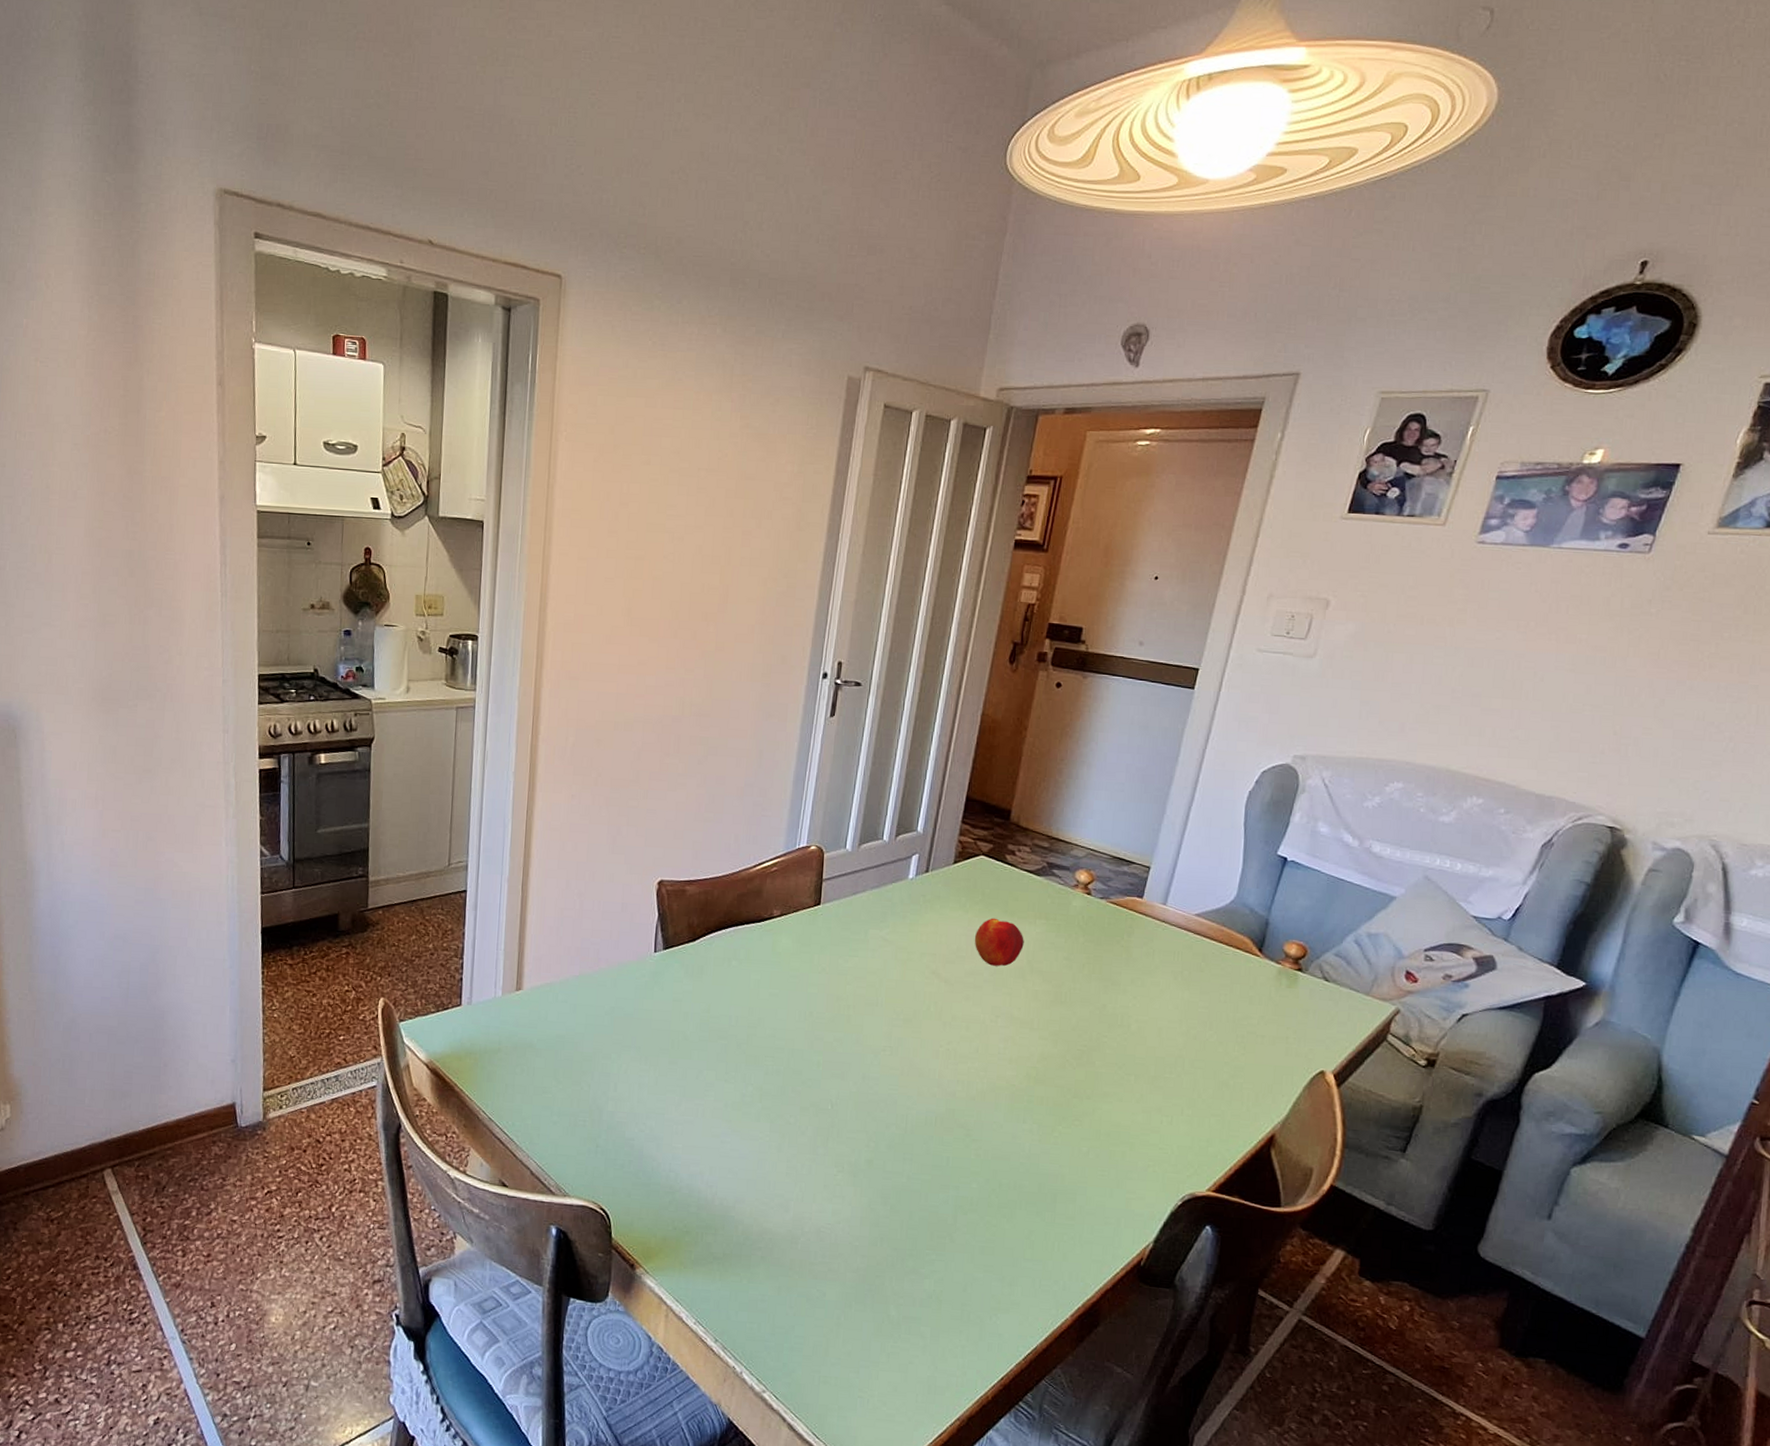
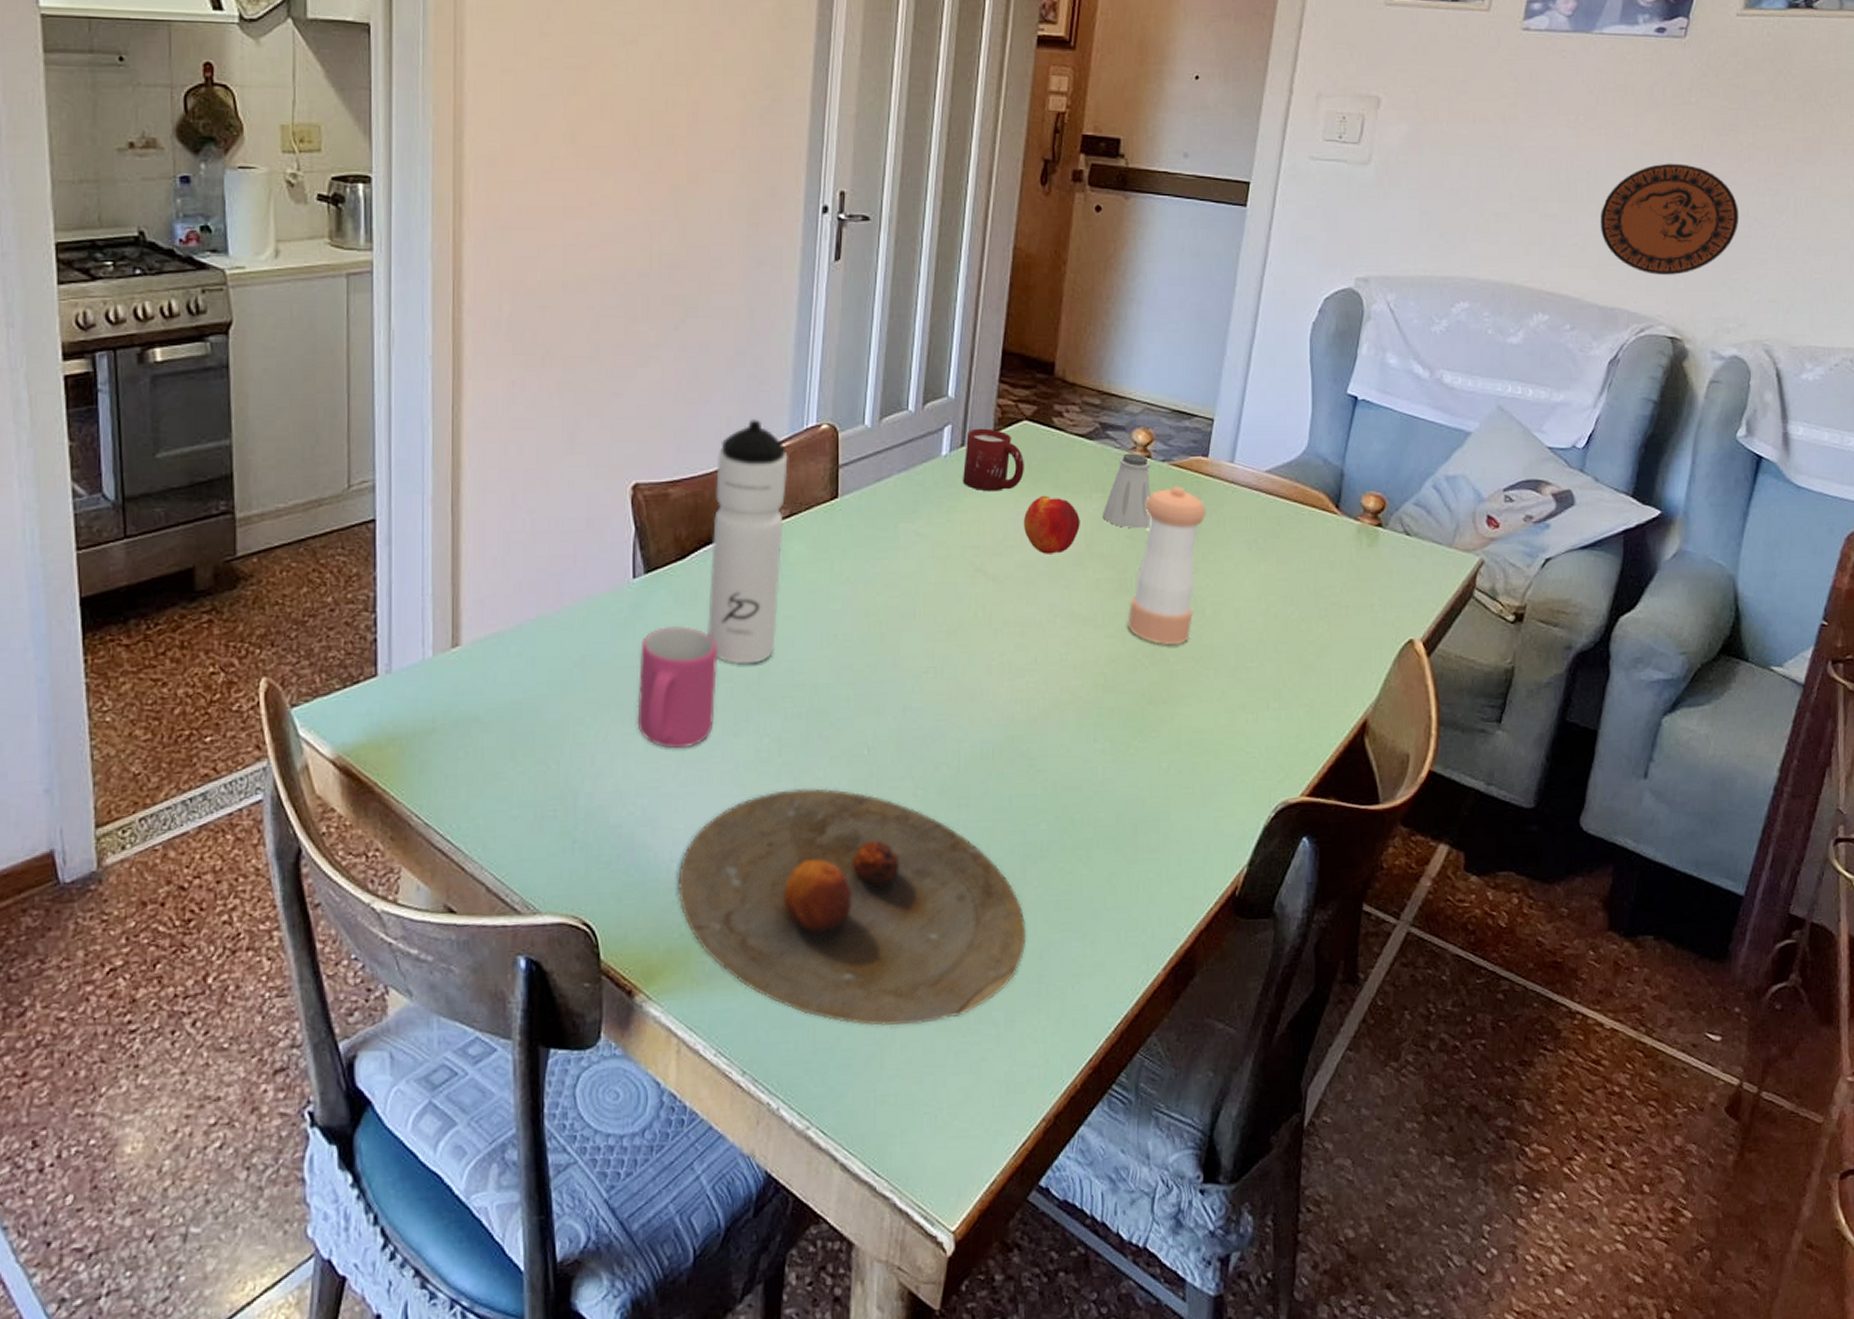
mug: none [650,992,716,1087] -> present [637,626,717,749]
plate: none [674,1129,955,1327] -> present [678,788,1026,1026]
water bottle: none [709,838,782,1028] -> present [706,419,788,665]
cup: none [925,858,979,911] -> present [963,428,1024,492]
saltshaker: none [1044,889,1090,953] -> present [1102,453,1152,529]
pepper shaker: none [1060,920,1137,1052] -> present [1127,486,1206,645]
decorative plate: none [1543,668,1695,771] -> present [1600,163,1739,275]

